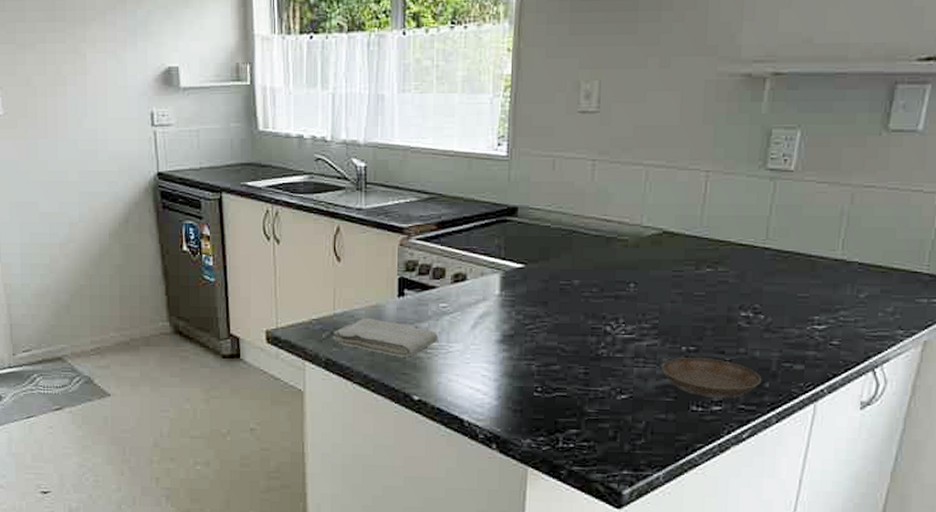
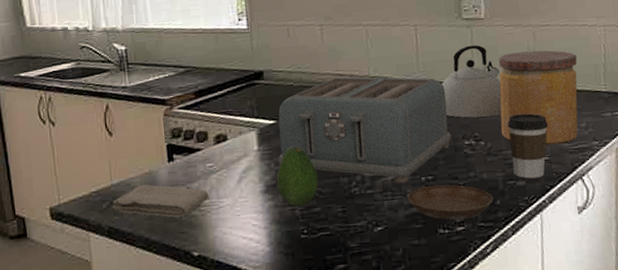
fruit: none [515,296,563,361] -> present [276,146,319,207]
toaster: none [520,223,729,351] -> present [278,77,452,184]
kettle: none [725,201,800,287] -> present [442,45,502,118]
jar: none [786,216,901,328] -> present [498,50,578,145]
coffee cup: none [792,289,847,364] -> present [507,113,549,179]

